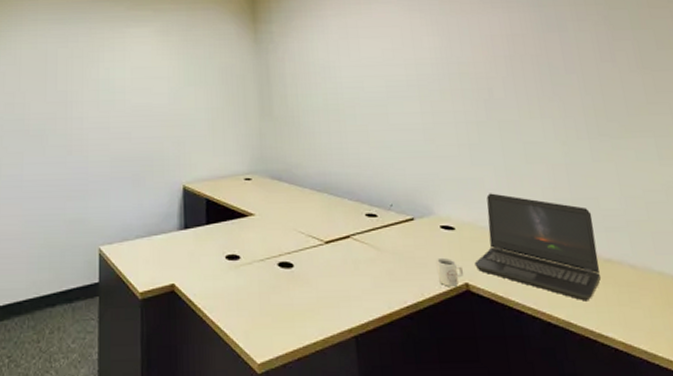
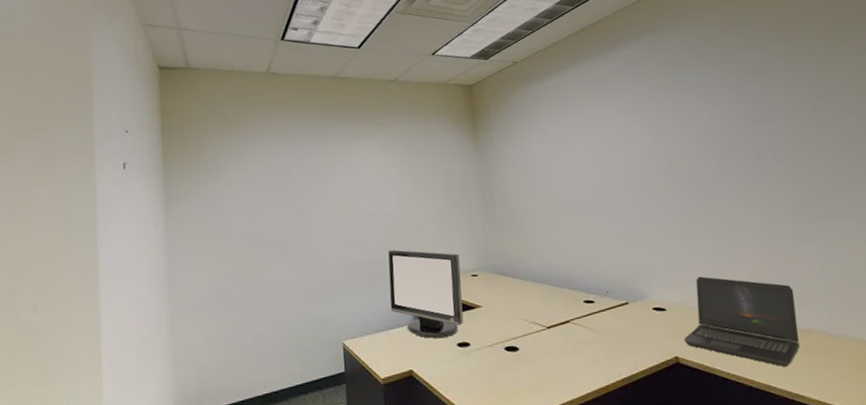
monitor: none [154,146,234,249] -> present [388,249,464,339]
mug: present [436,257,463,288] -> none [648,335,673,361]

